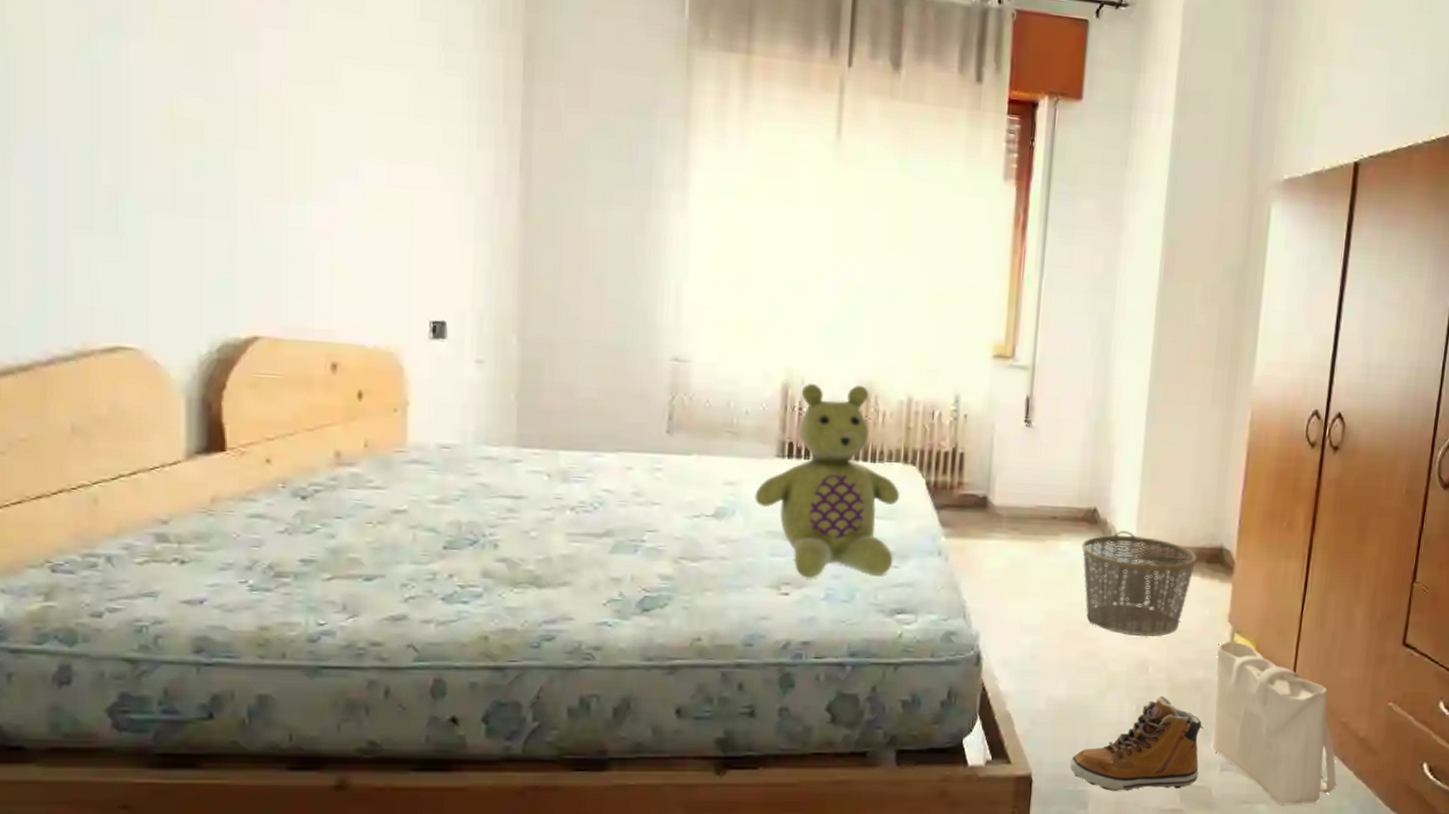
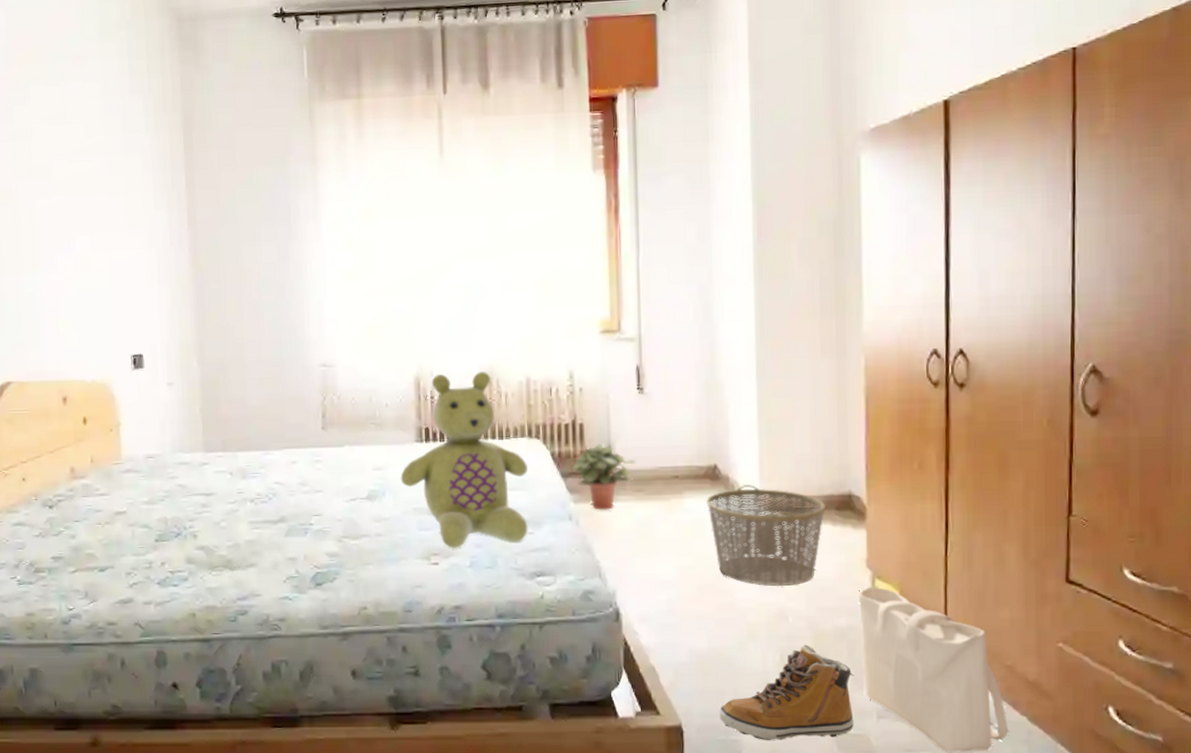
potted plant: none [947,476,1015,547] -> present [572,444,636,510]

